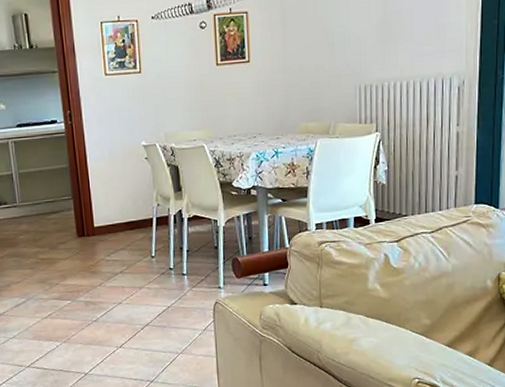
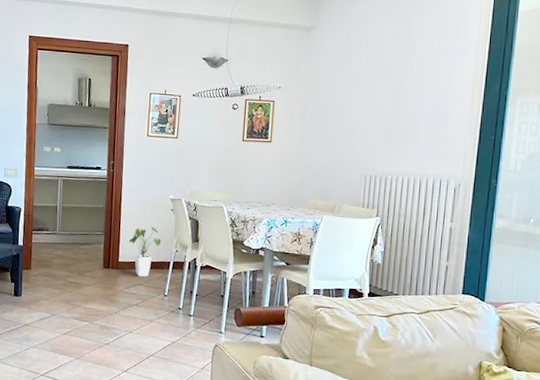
house plant: none [102,180,139,240] -> present [129,225,161,277]

